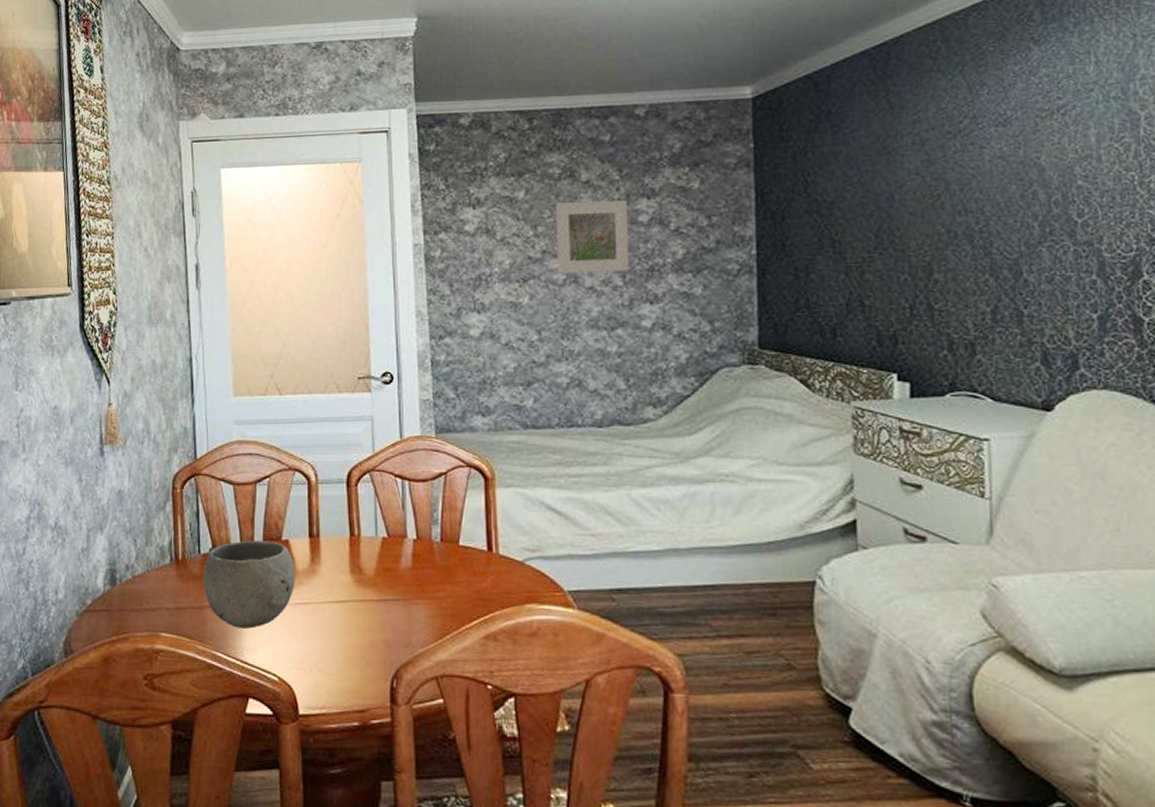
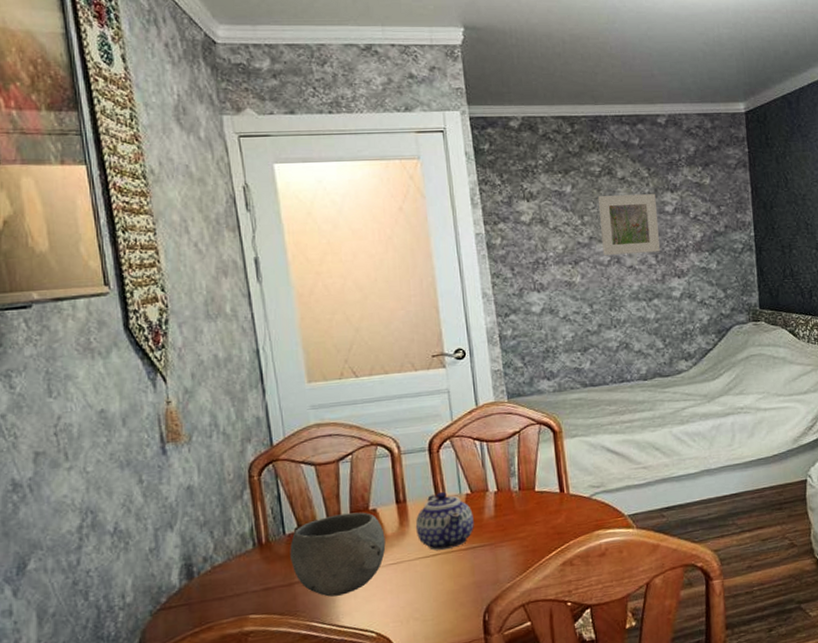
teapot: none [326,530,389,597] -> present [415,491,474,551]

